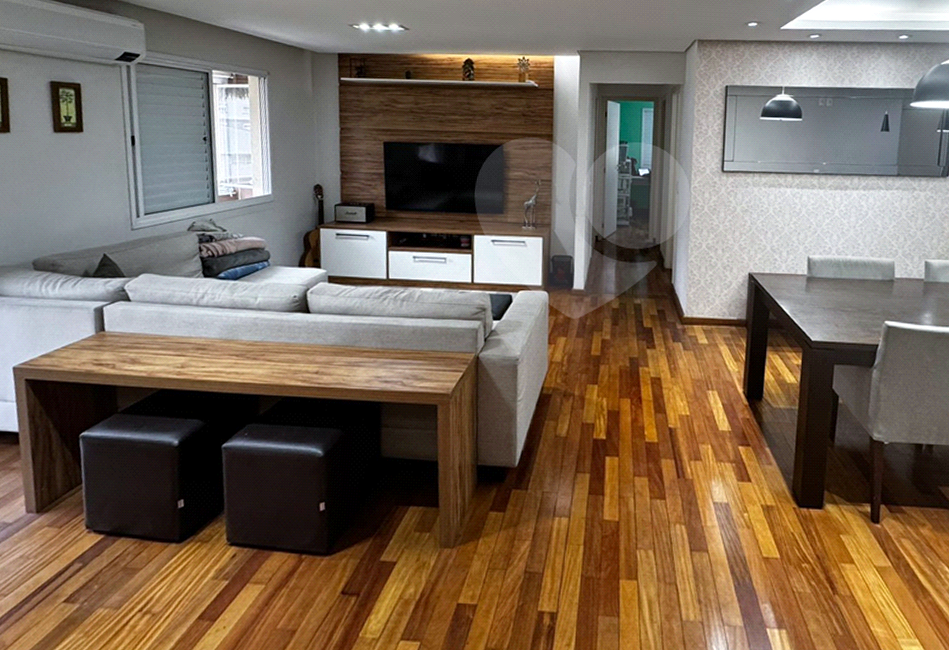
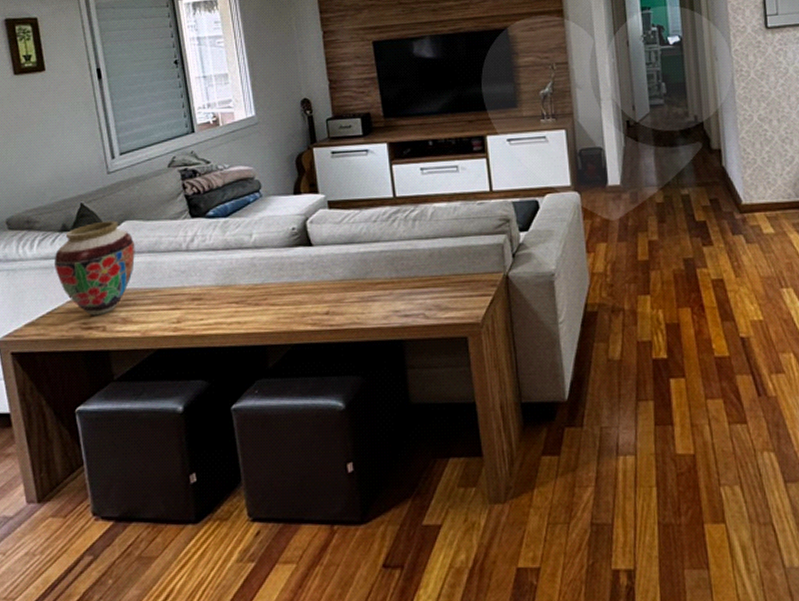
vase: none [73,271,150,355] -> present [53,220,135,316]

